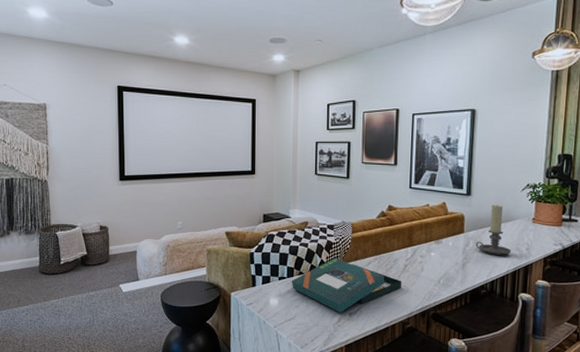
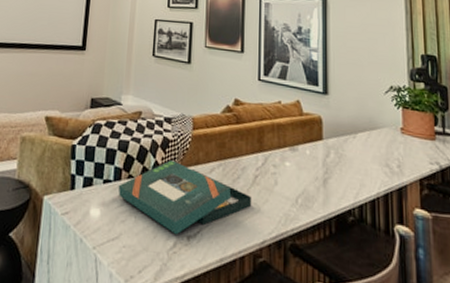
candle holder: present [475,205,511,255] -> none [337,107,380,172]

